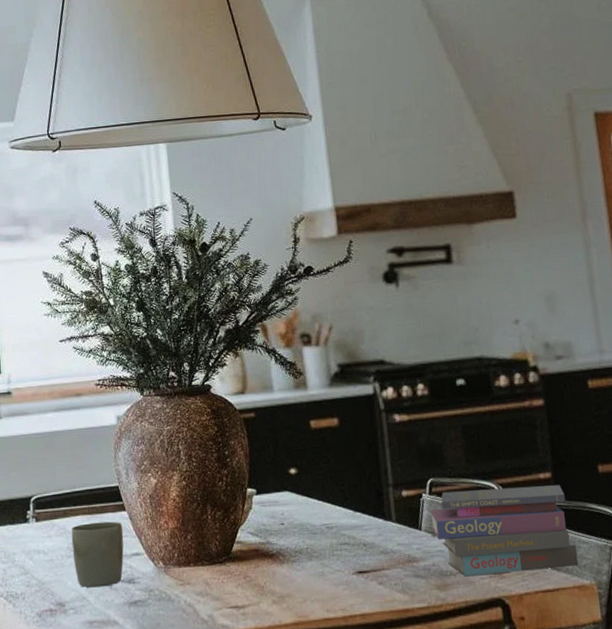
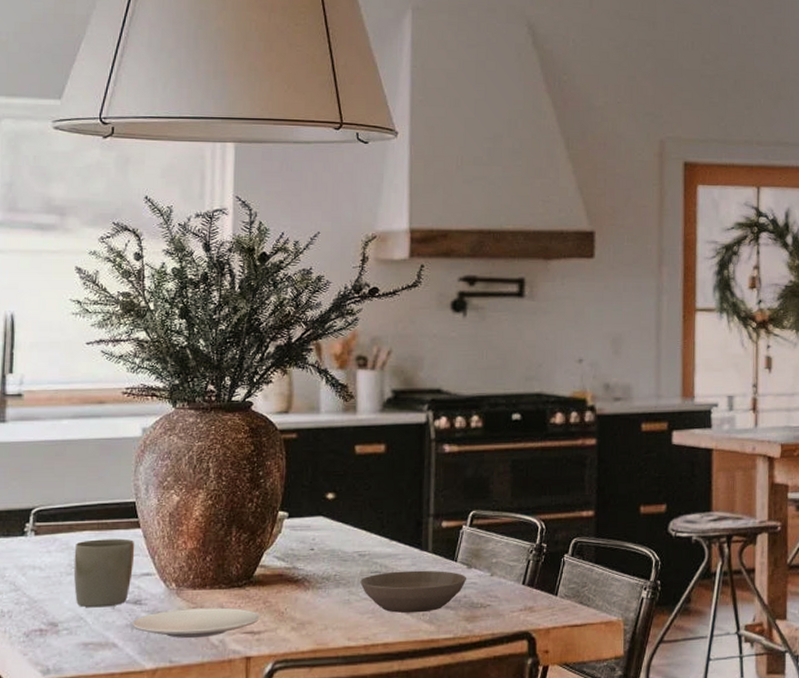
plate: none [129,583,243,615] -> present [132,607,260,639]
bowl: none [331,540,434,584] -> present [360,570,467,614]
books: present [430,485,579,577] -> none [468,523,609,610]

